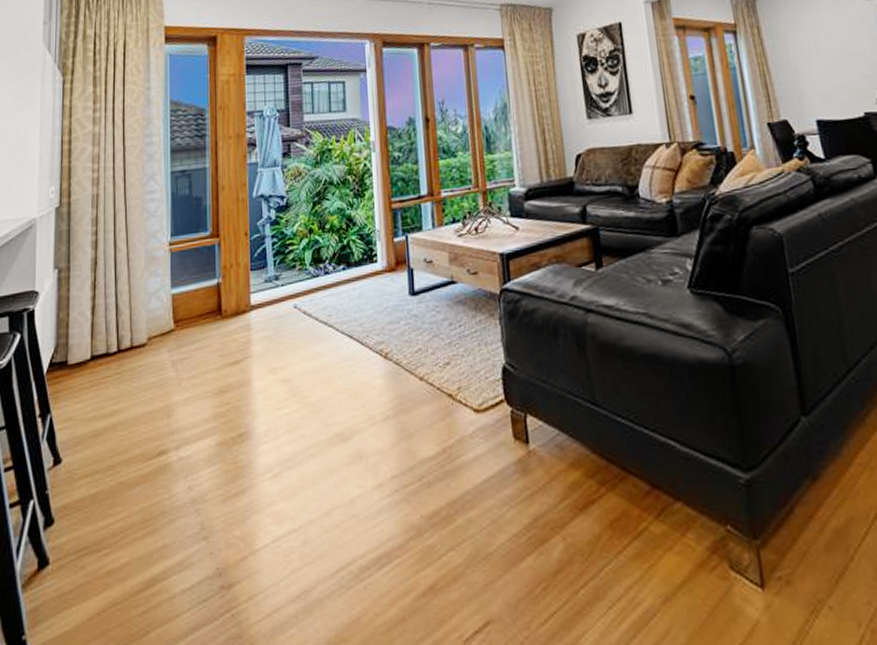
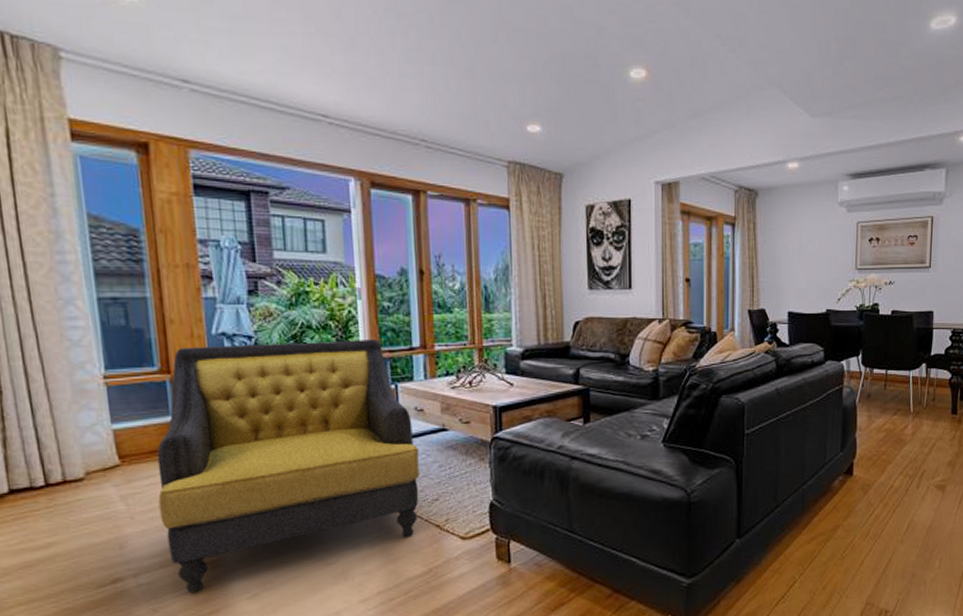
armchair: none [201,189,431,469] -> present [156,338,420,593]

